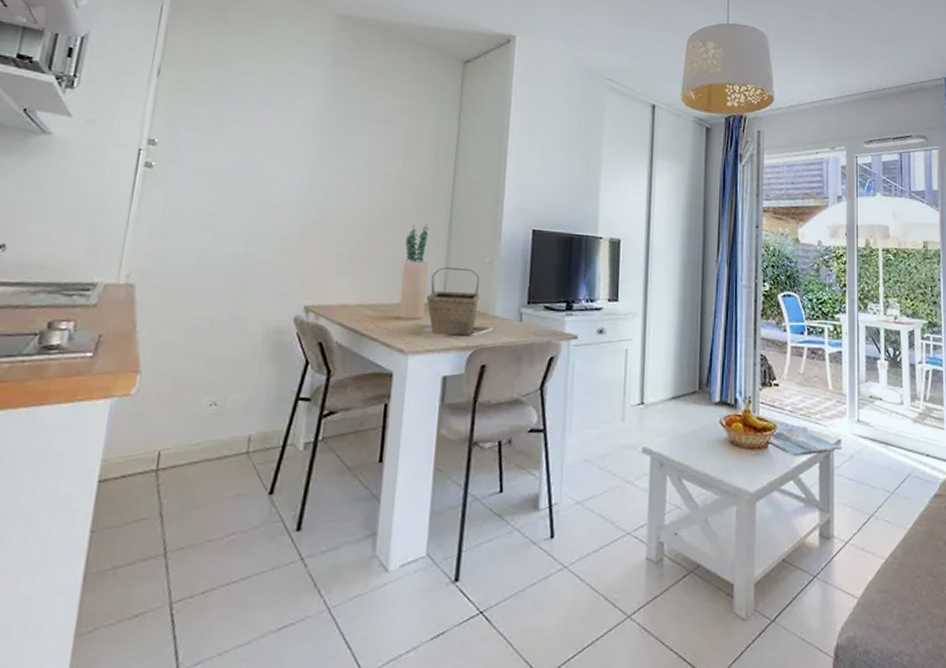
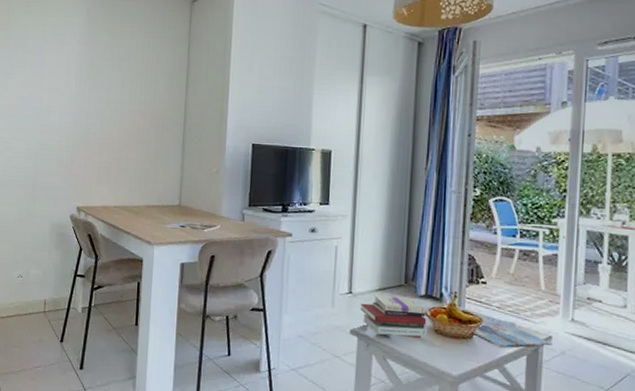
vase: present [398,224,429,320] -> none [145,142,167,218]
basket: present [426,267,480,336] -> none [166,176,209,232]
books: none [652,405,723,452] -> present [360,295,428,338]

